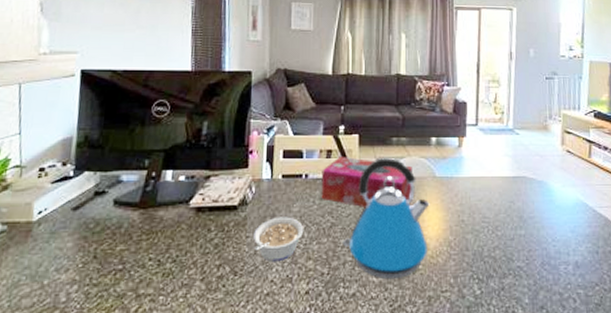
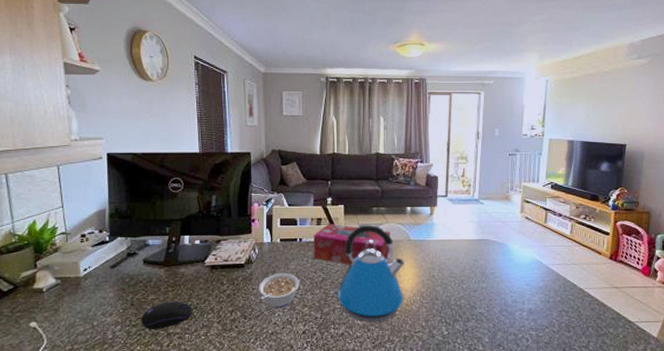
computer mouse: none [104,253,171,290] -> present [141,301,193,329]

